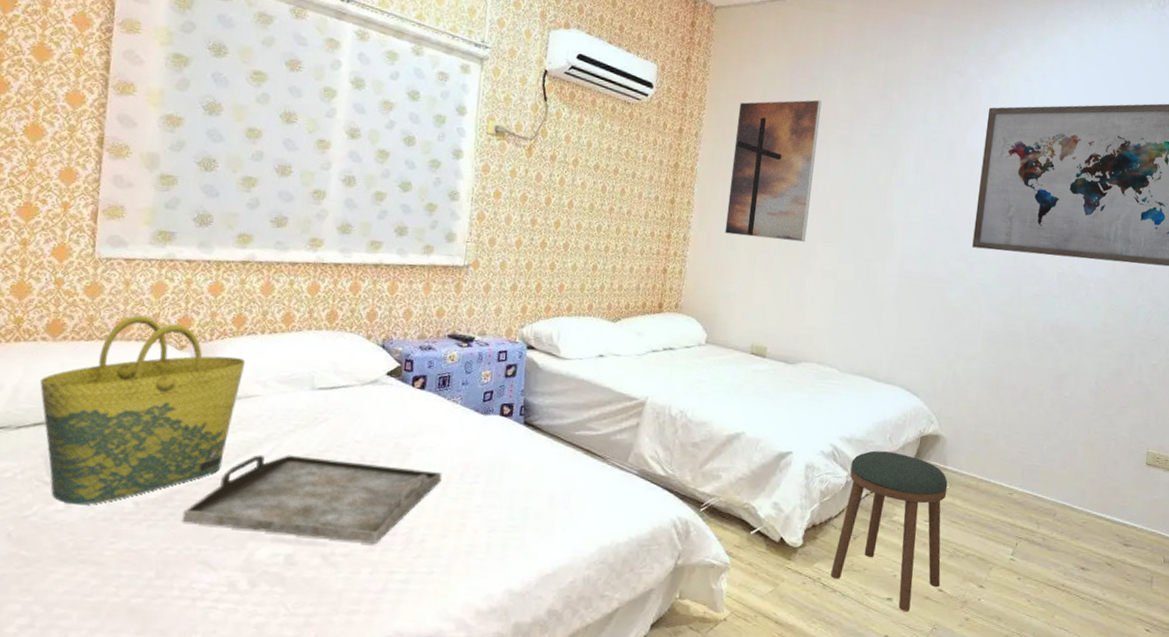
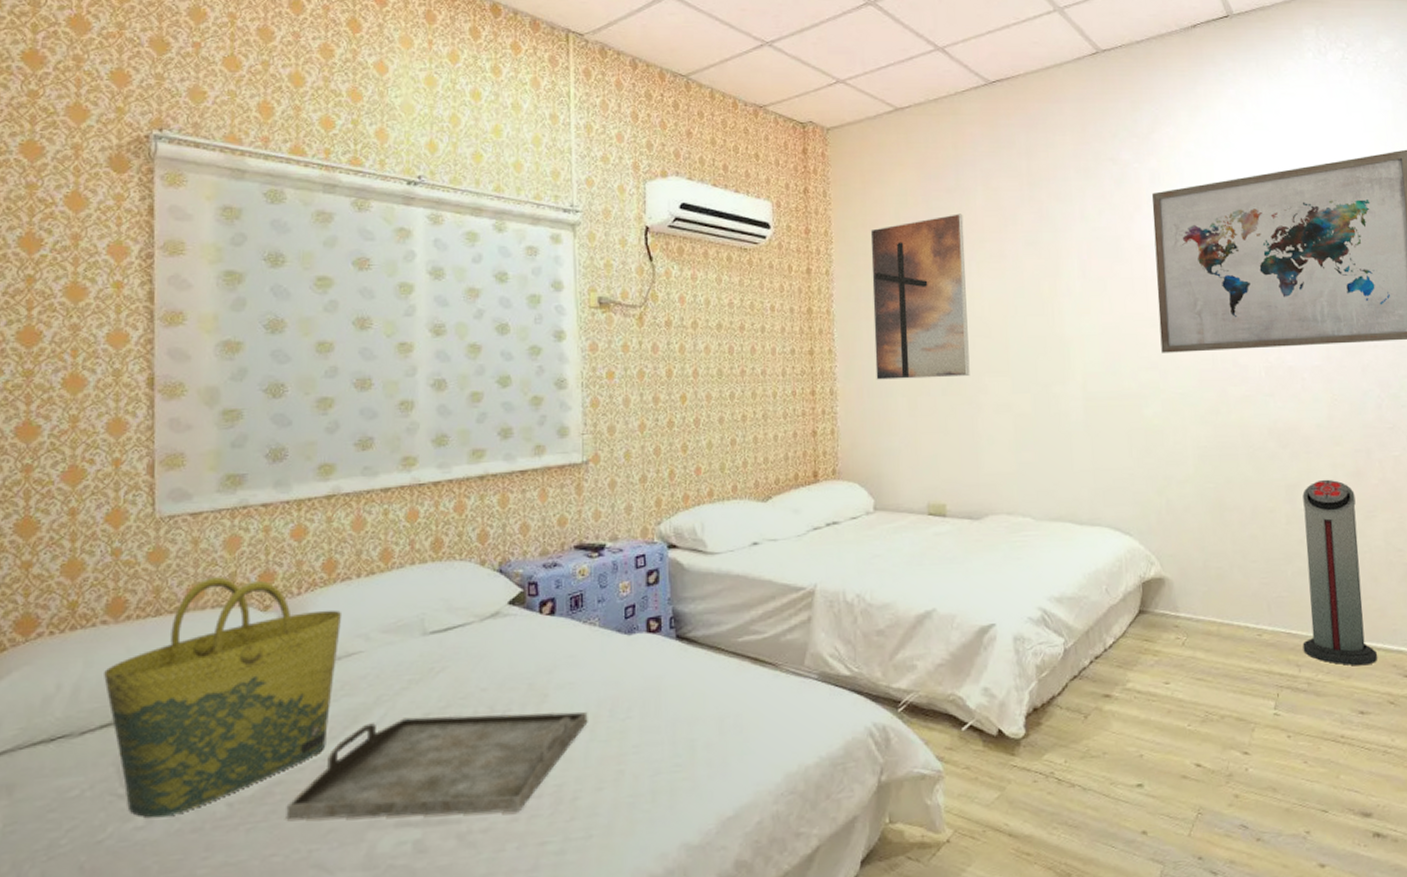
stool: present [831,450,948,611] -> none [1064,606,1197,798]
air purifier: none [1044,374,1113,532] -> present [1302,479,1377,666]

